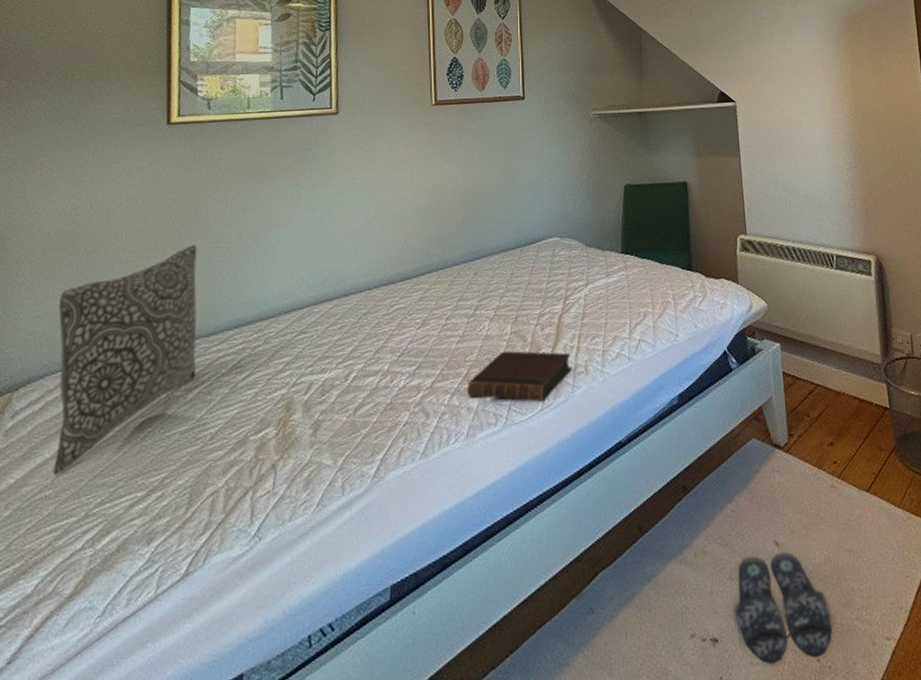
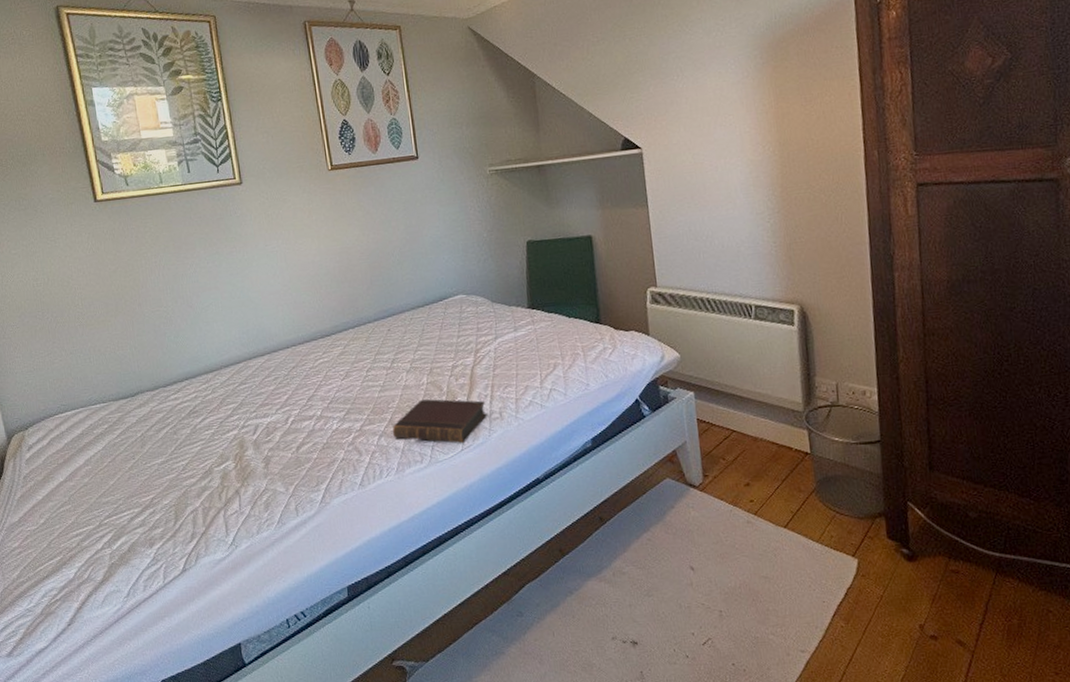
pillow: present [52,245,198,476] -> none [41,309,162,495]
slippers: present [735,552,832,664] -> none [652,575,747,664]

